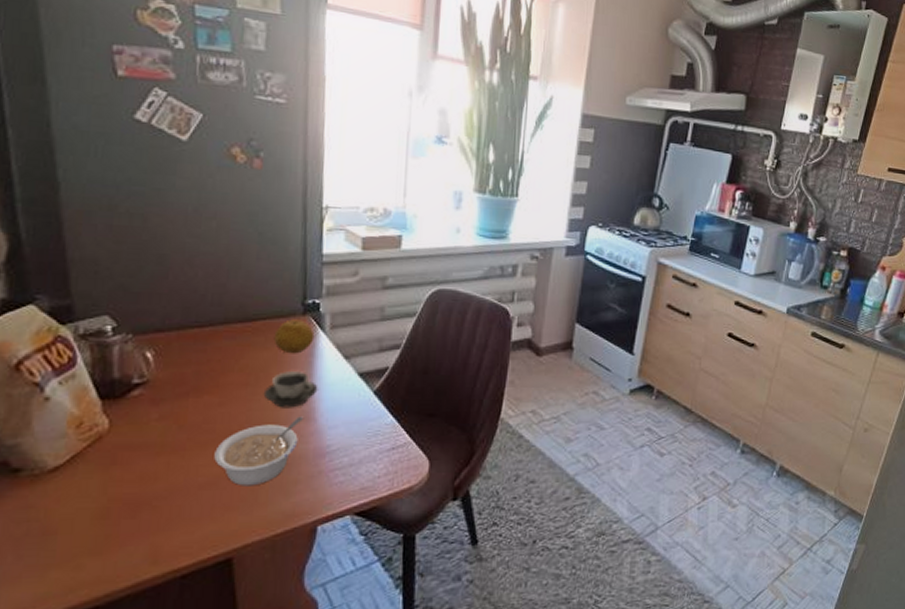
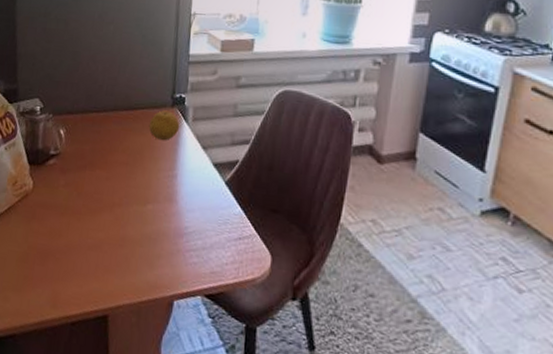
legume: present [214,416,303,486] -> none [100,197,167,254]
cup: present [263,371,318,408] -> none [138,156,181,189]

